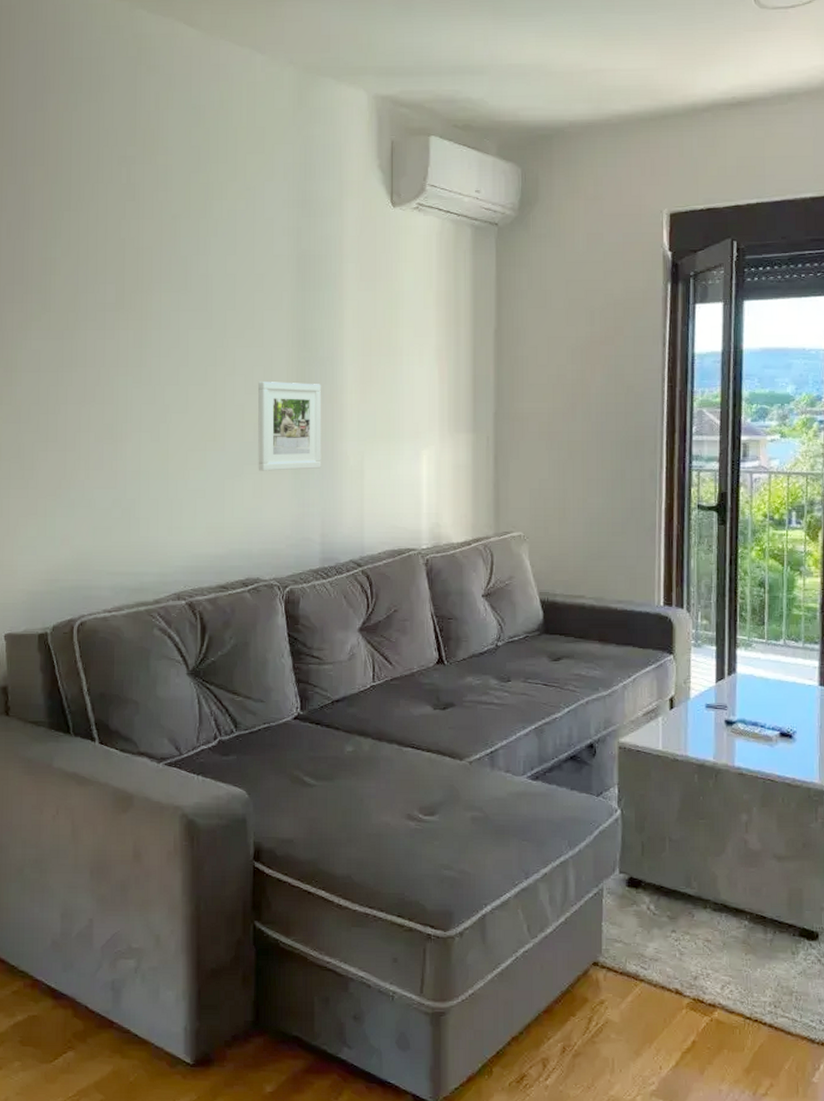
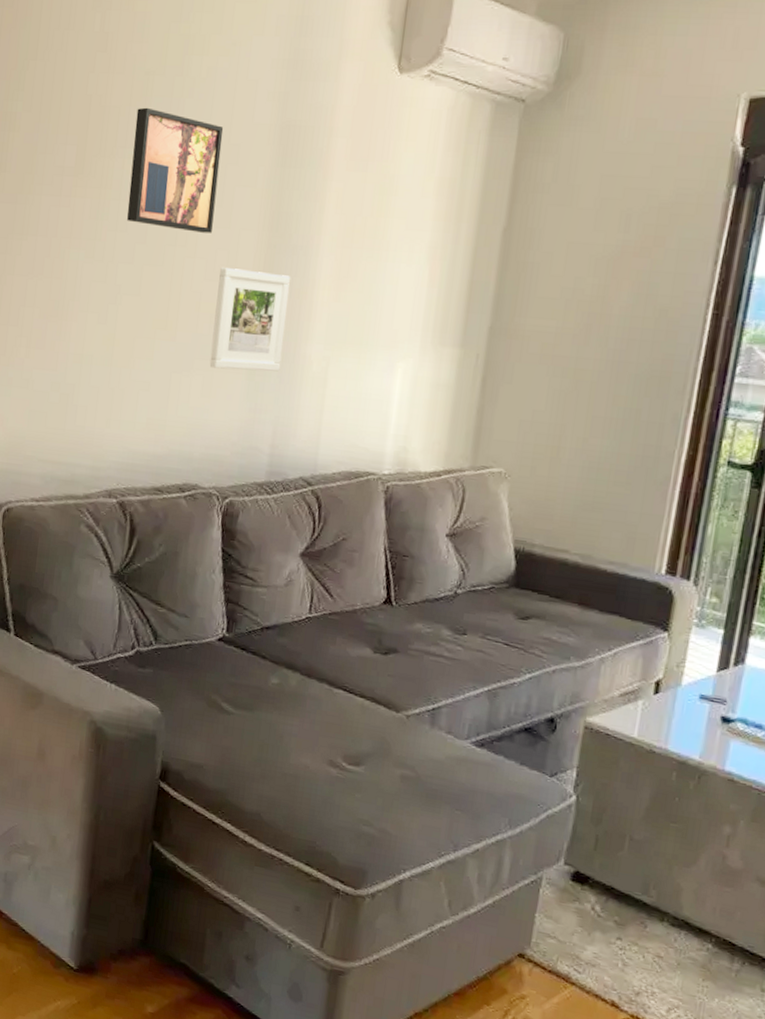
wall art: none [167,247,248,353] -> present [127,107,224,233]

